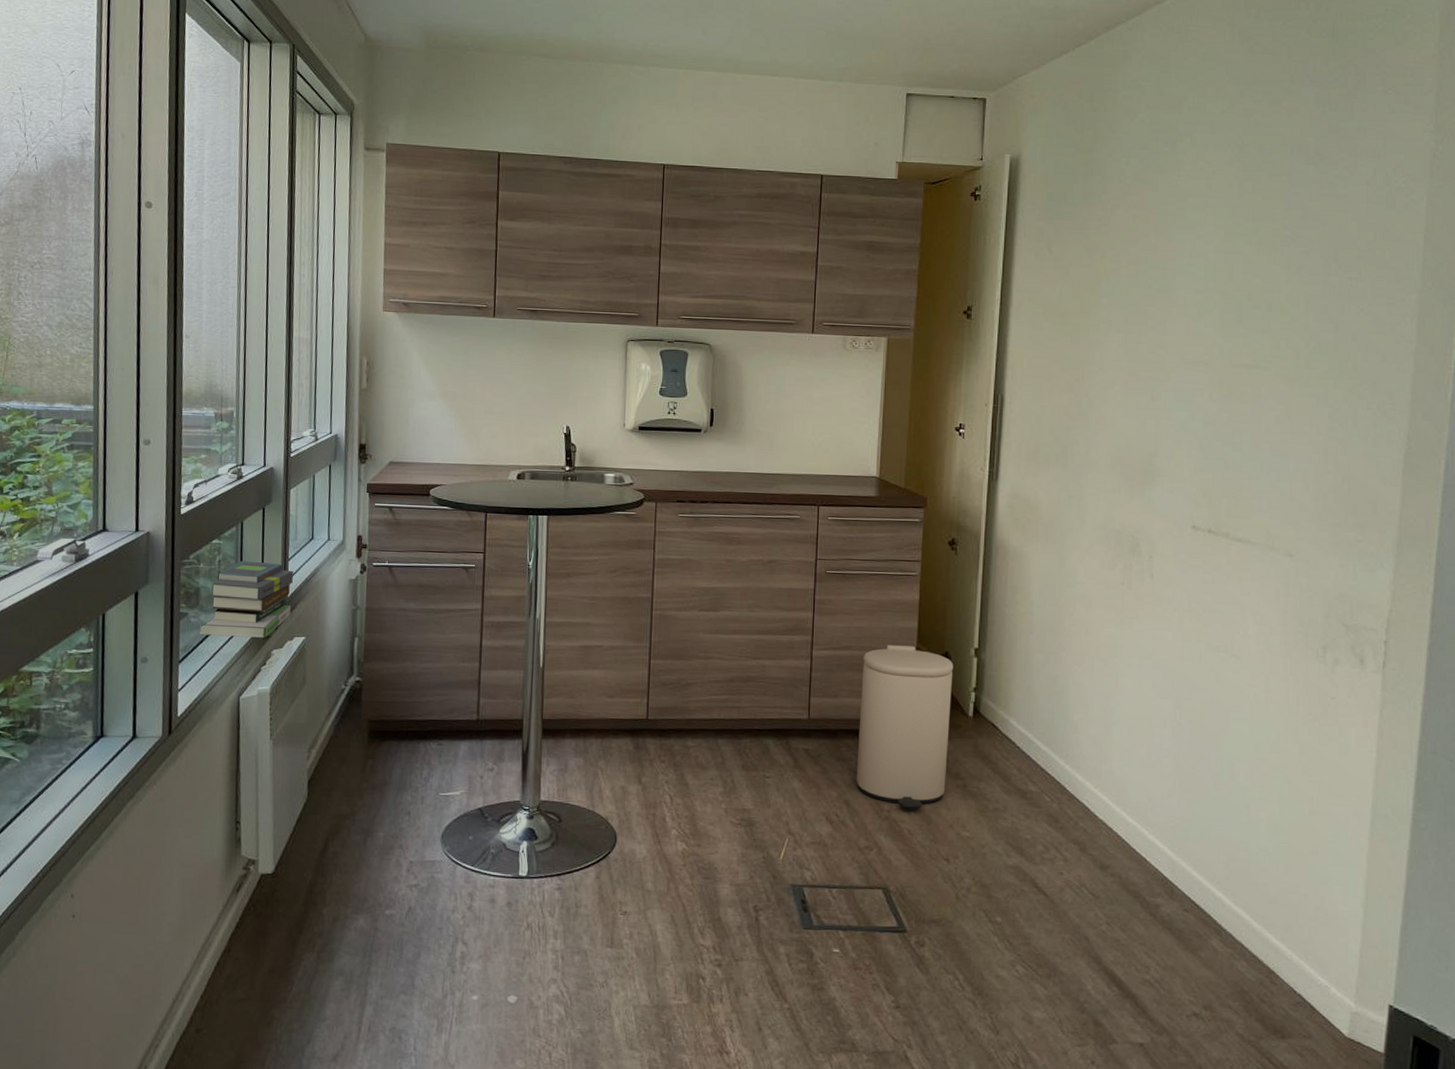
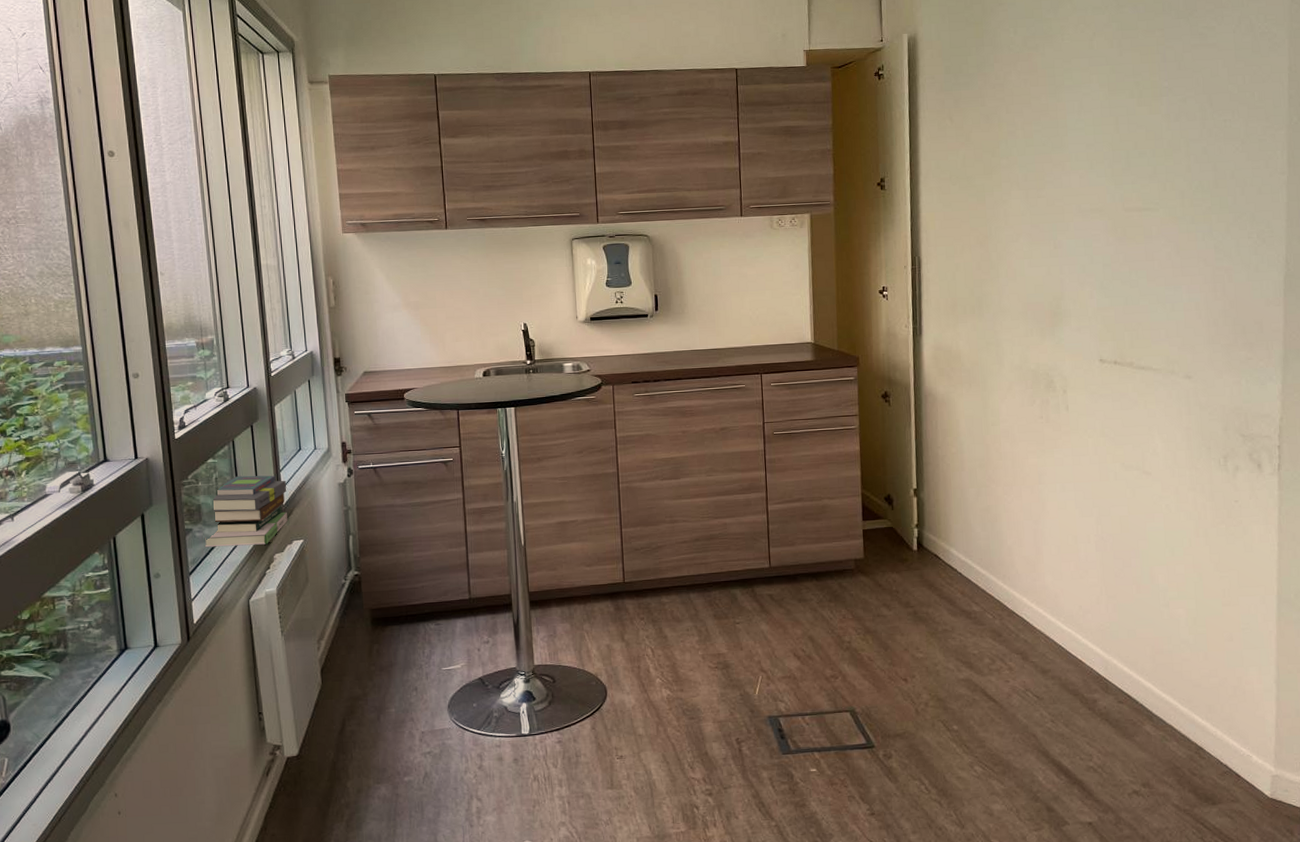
pedal bin: present [856,645,954,809] -> none [814,492,898,638]

